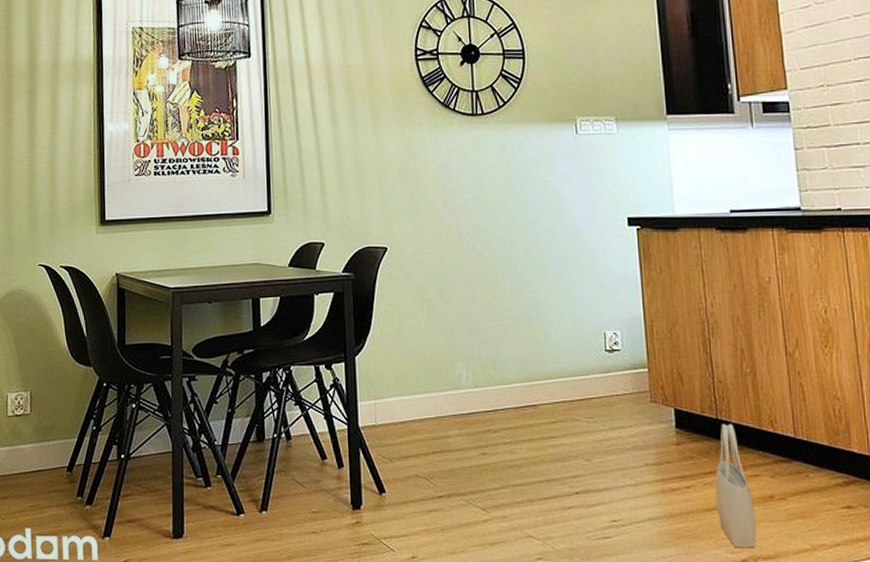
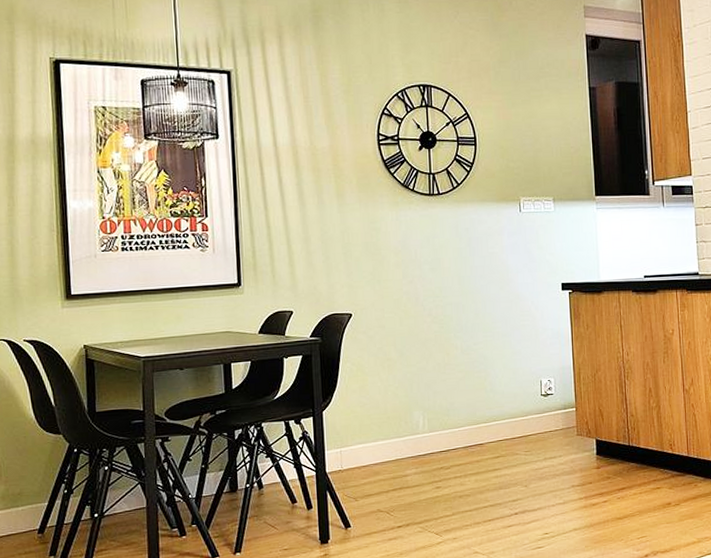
shopping bag: present [715,424,757,548] -> none [626,449,657,546]

